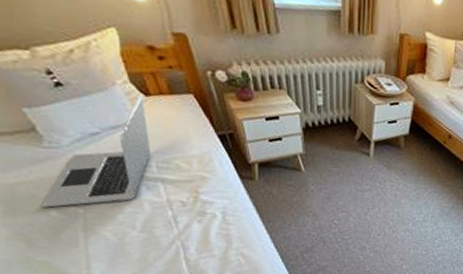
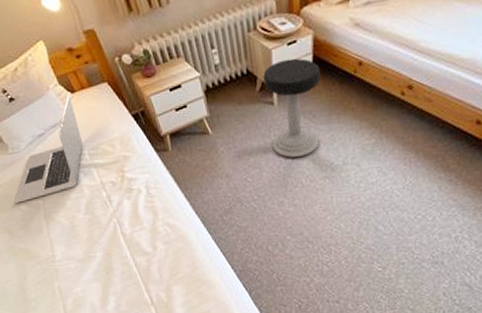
stool: none [362,117,416,208] -> present [263,58,321,158]

